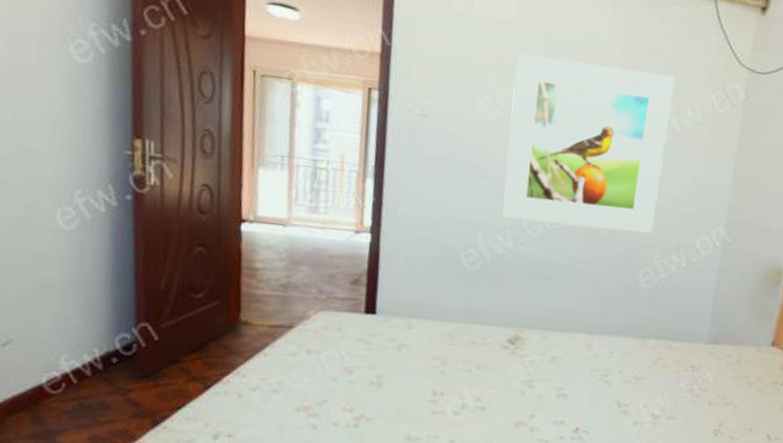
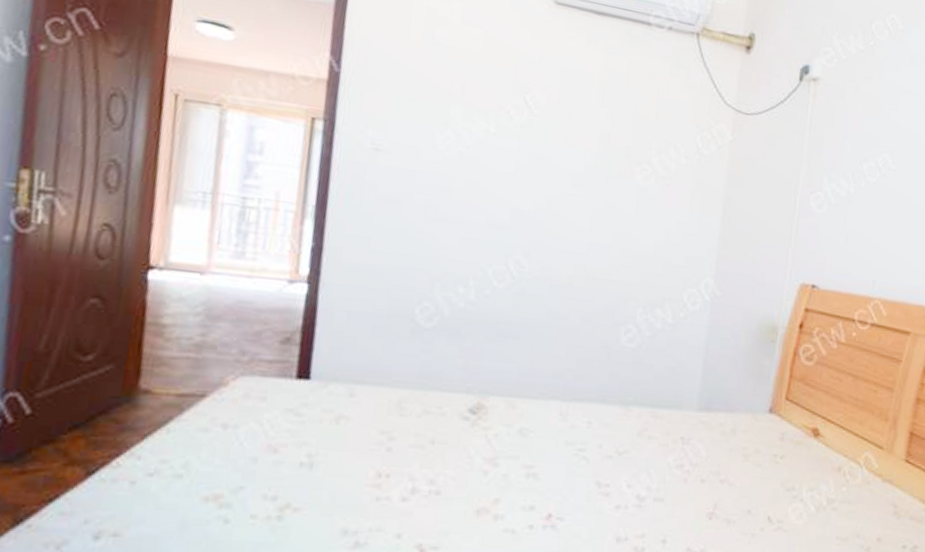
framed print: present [501,53,675,234] -> none [462,84,657,286]

